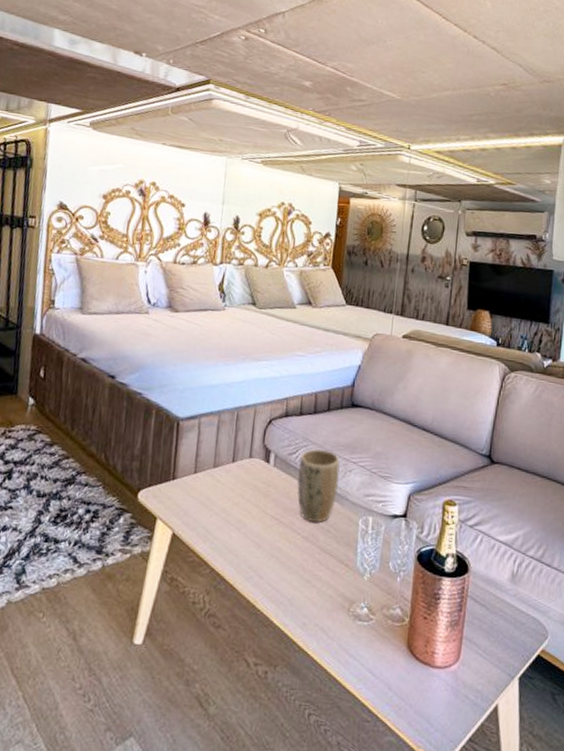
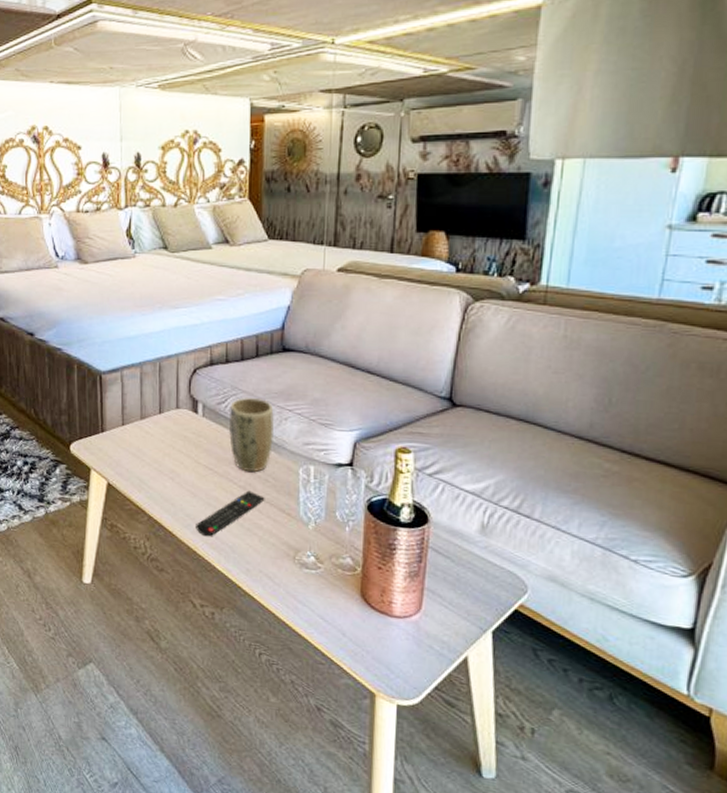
remote control: none [257,541,326,590] -> present [196,490,265,537]

